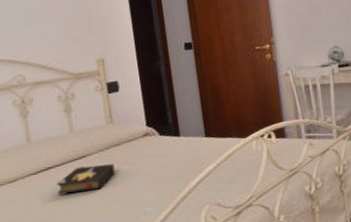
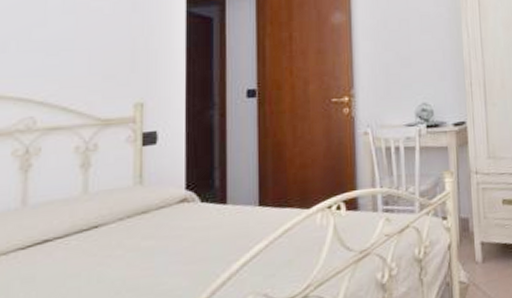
hardback book: present [56,164,115,195] -> none [51,237,135,279]

